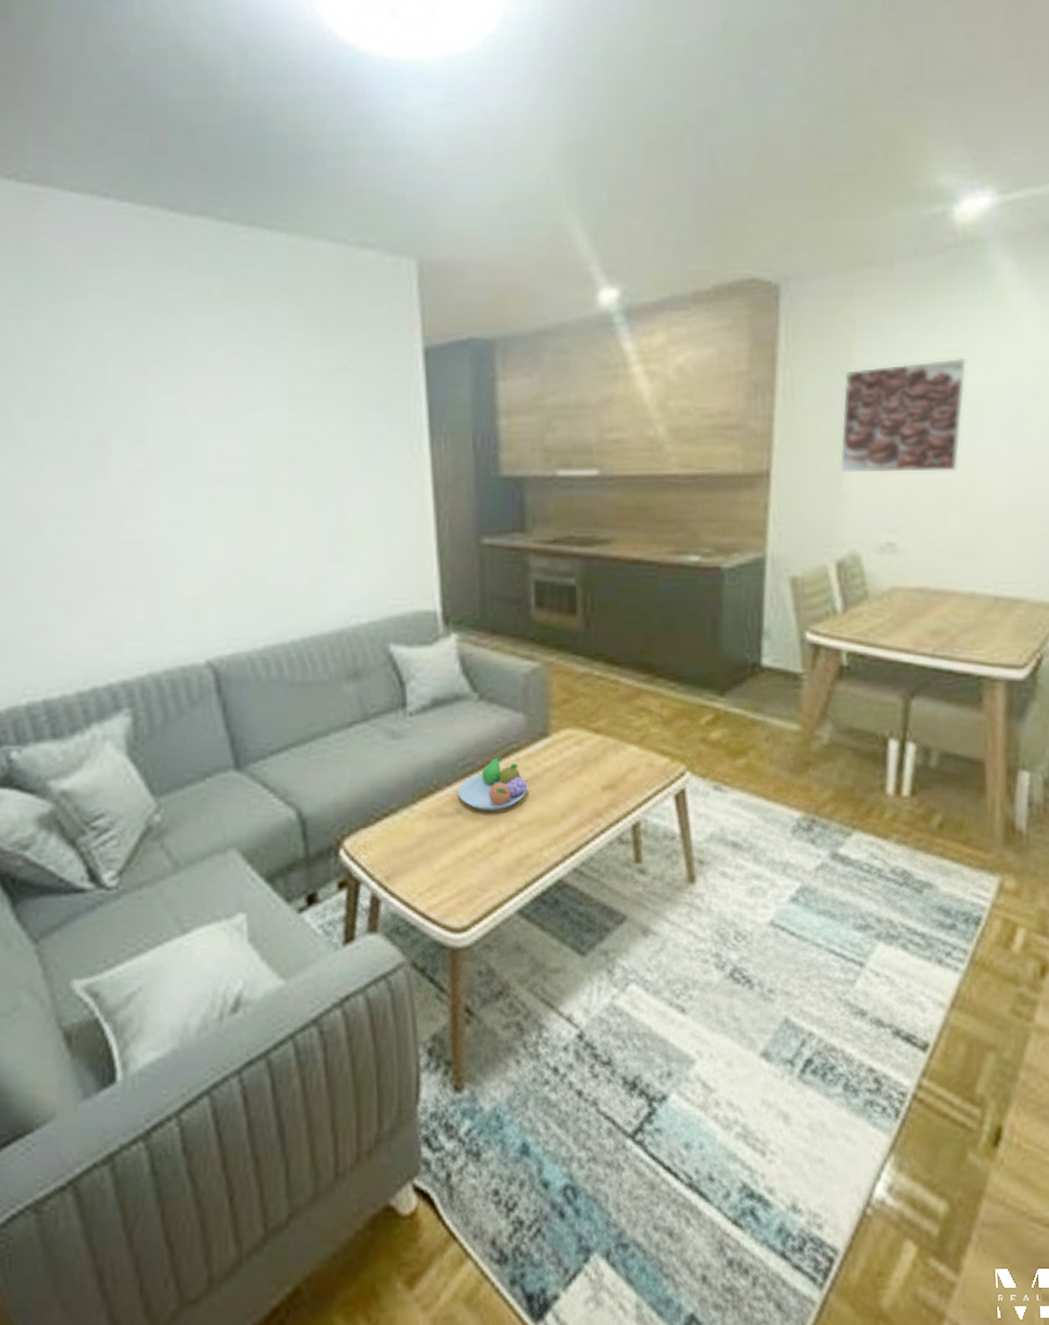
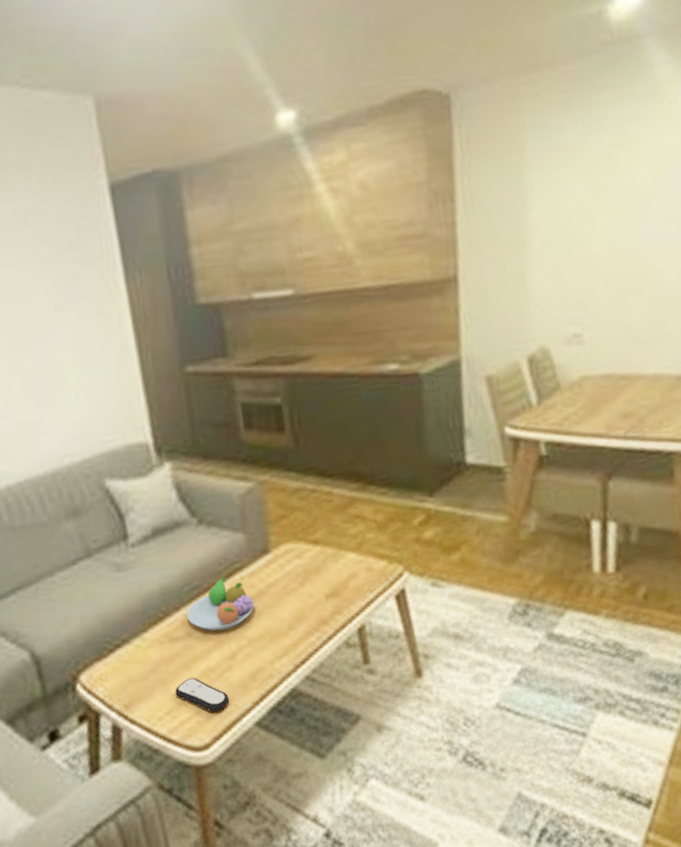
remote control: none [438,855,493,894] -> present [175,677,230,712]
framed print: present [839,357,967,474] -> none [518,150,634,272]

